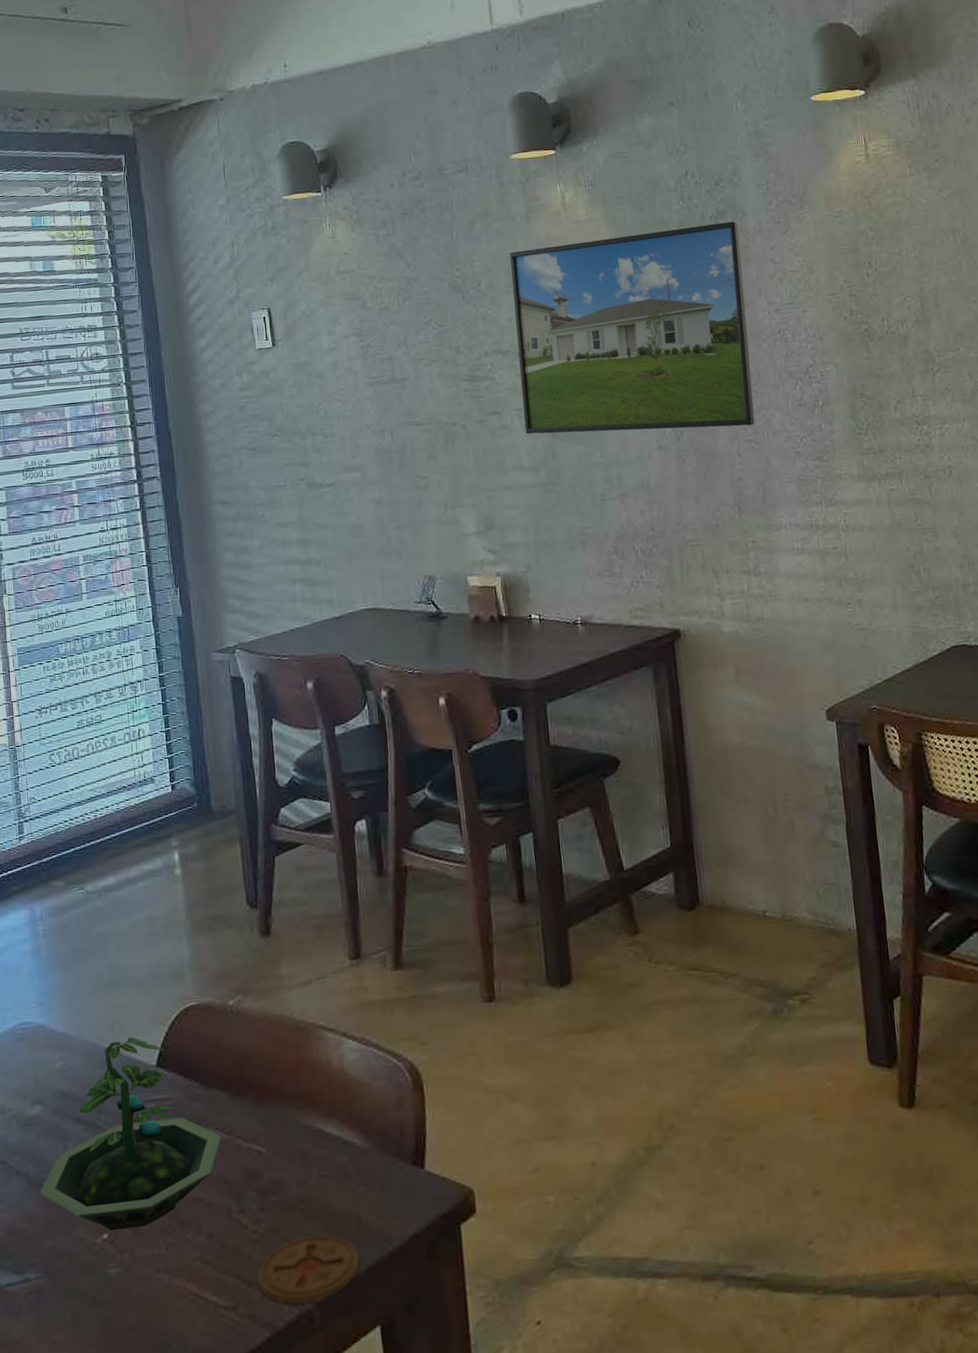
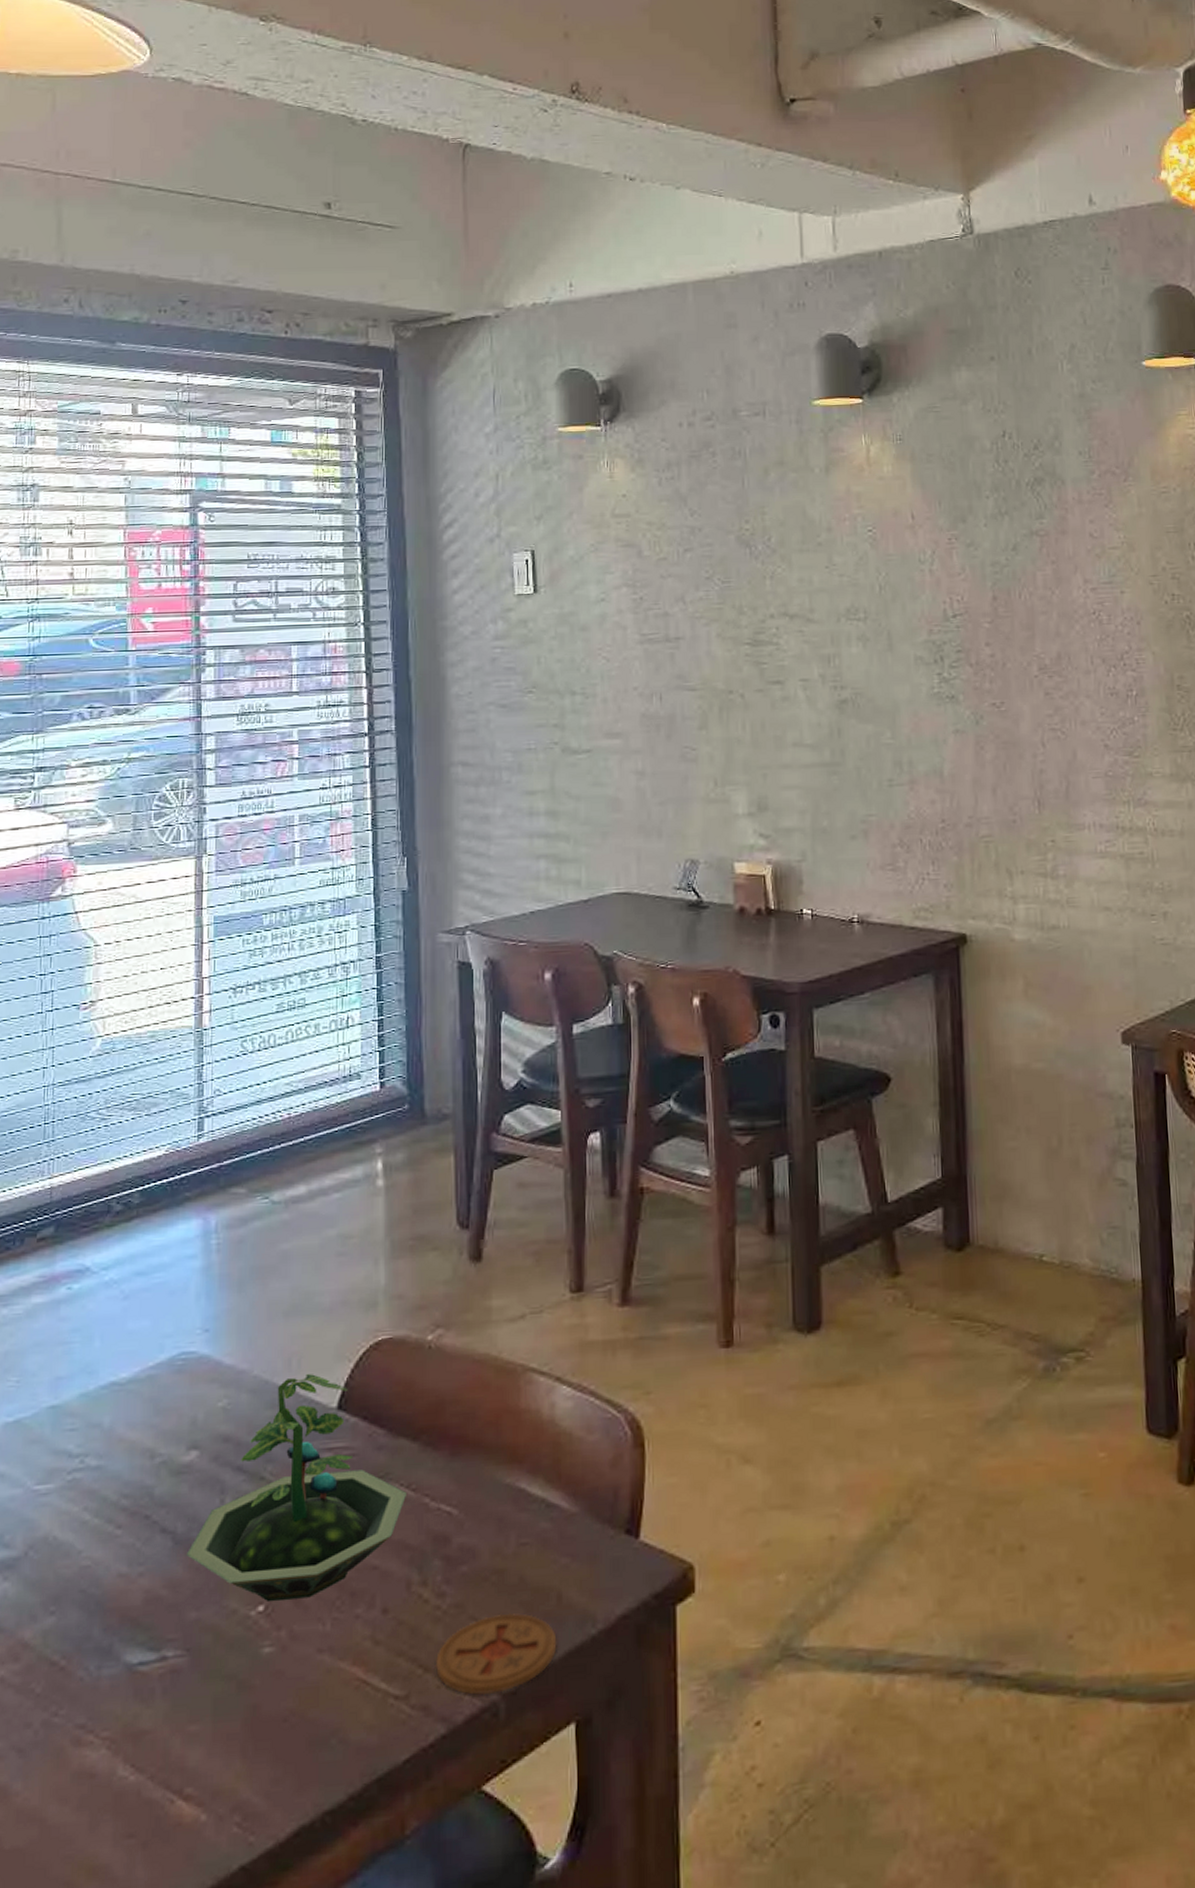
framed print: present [510,221,755,435] -> none [805,489,1062,713]

